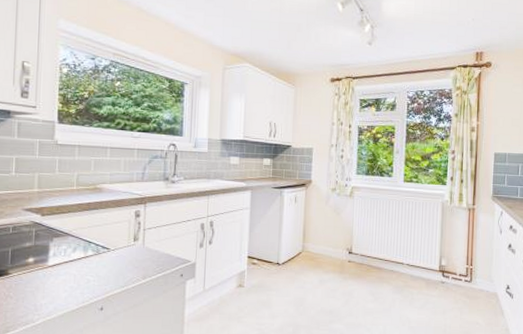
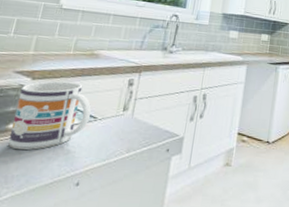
mug: none [30,216,103,280] -> present [7,81,91,150]

